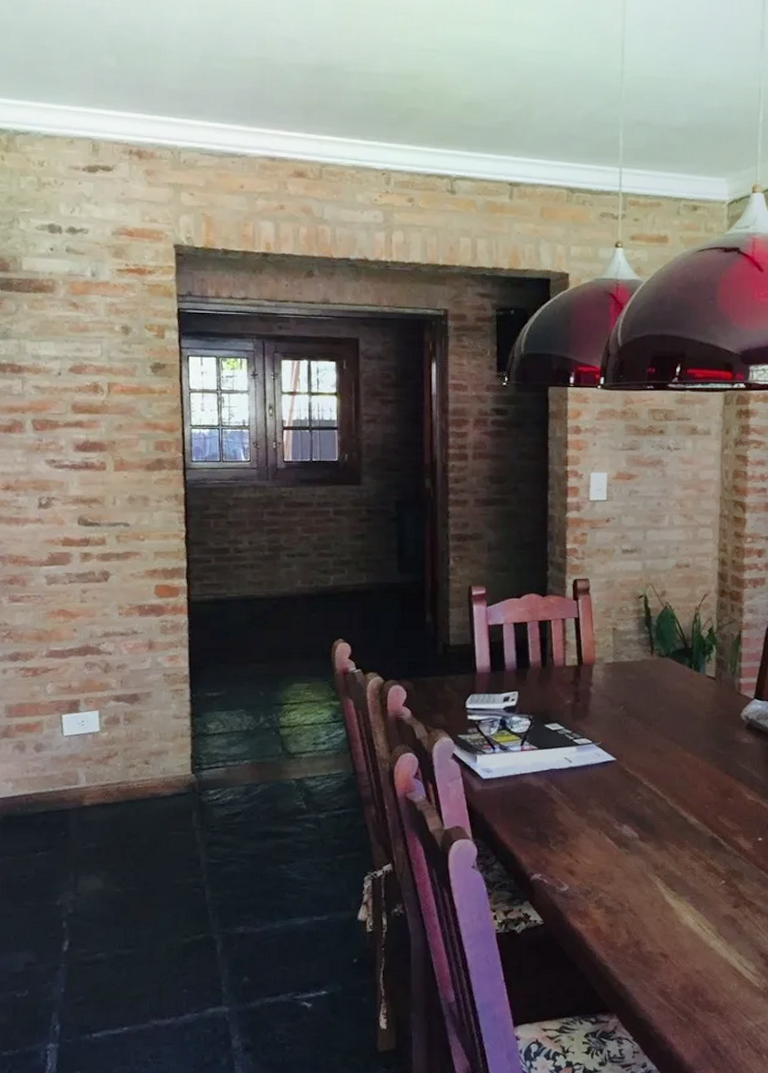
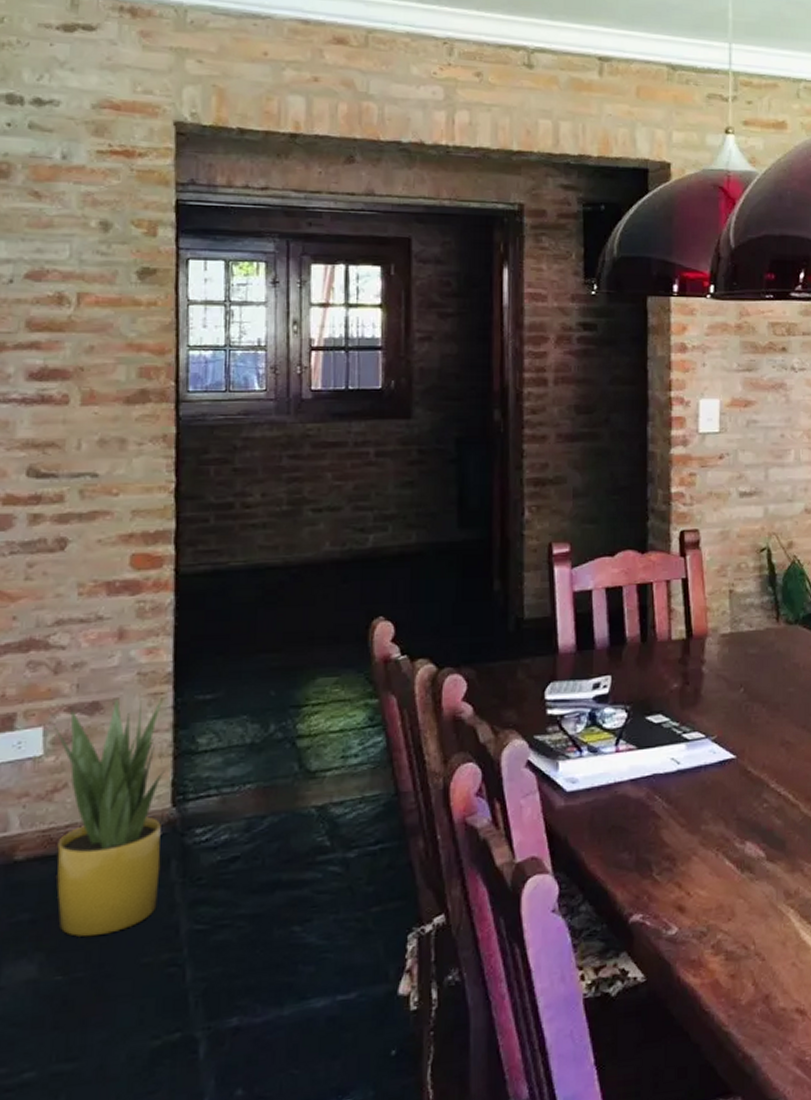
planter: none [106,693,186,863] -> present [54,698,165,937]

